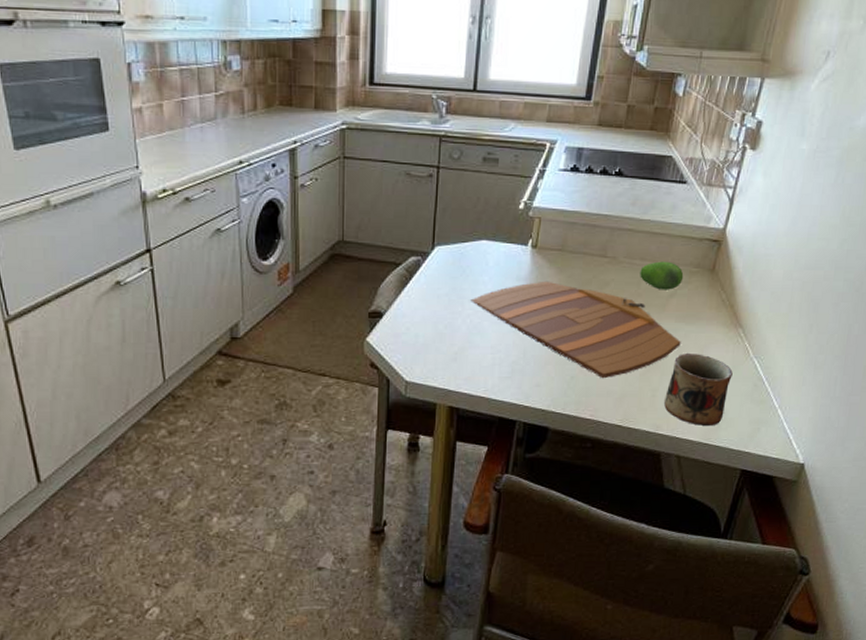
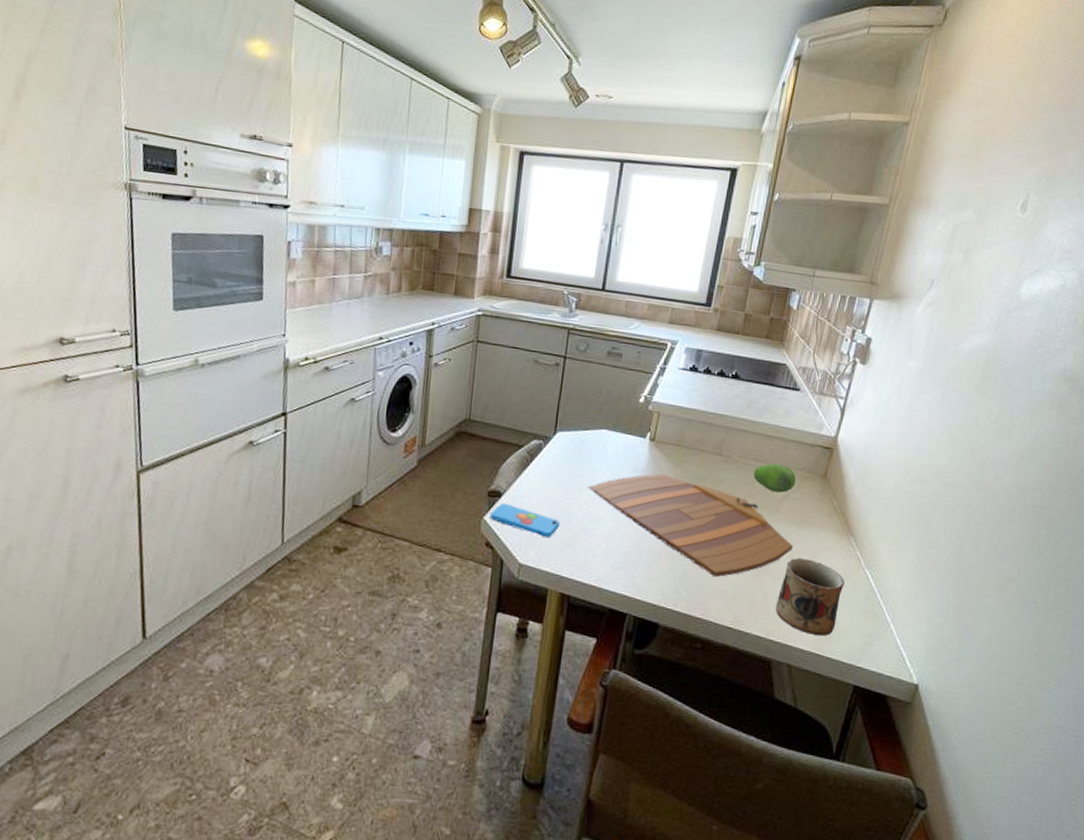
smartphone: none [372,322,444,355] -> present [490,502,560,539]

